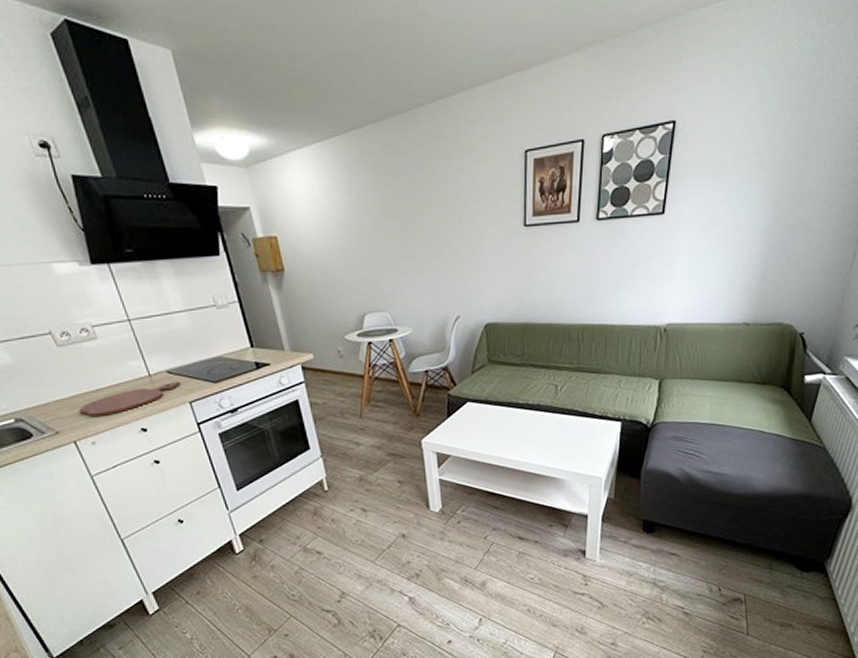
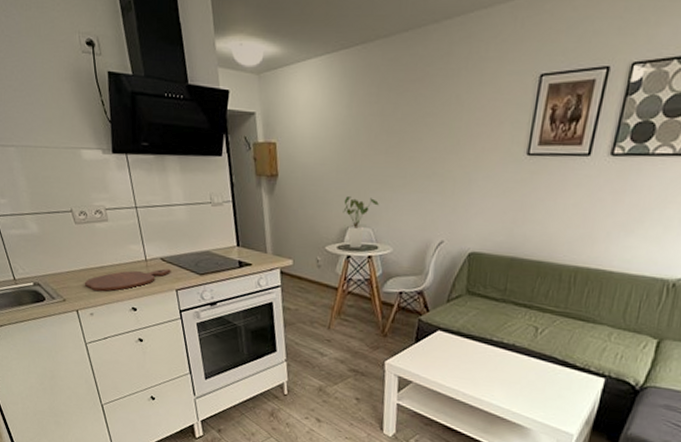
house plant: none [356,282,392,335] -> present [343,196,379,249]

